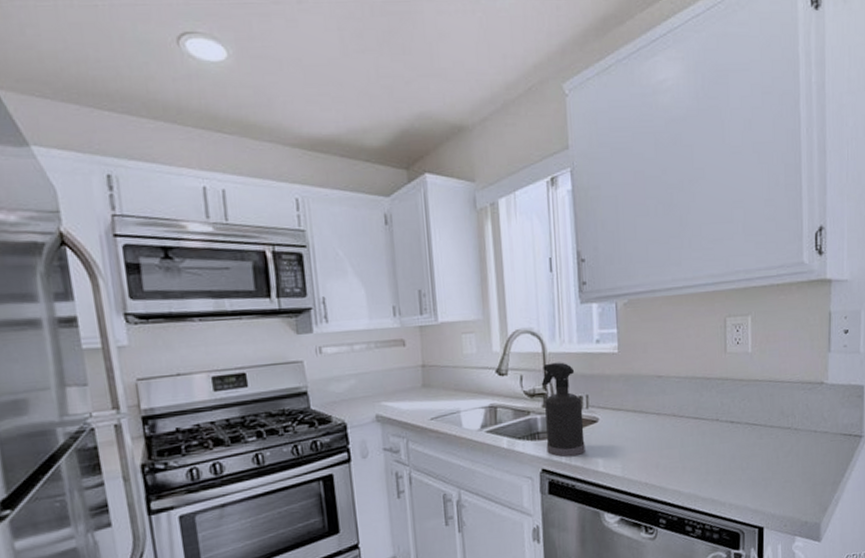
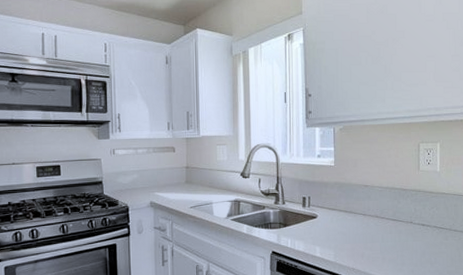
spray bottle: present [541,362,585,458] -> none [274,170,306,244]

